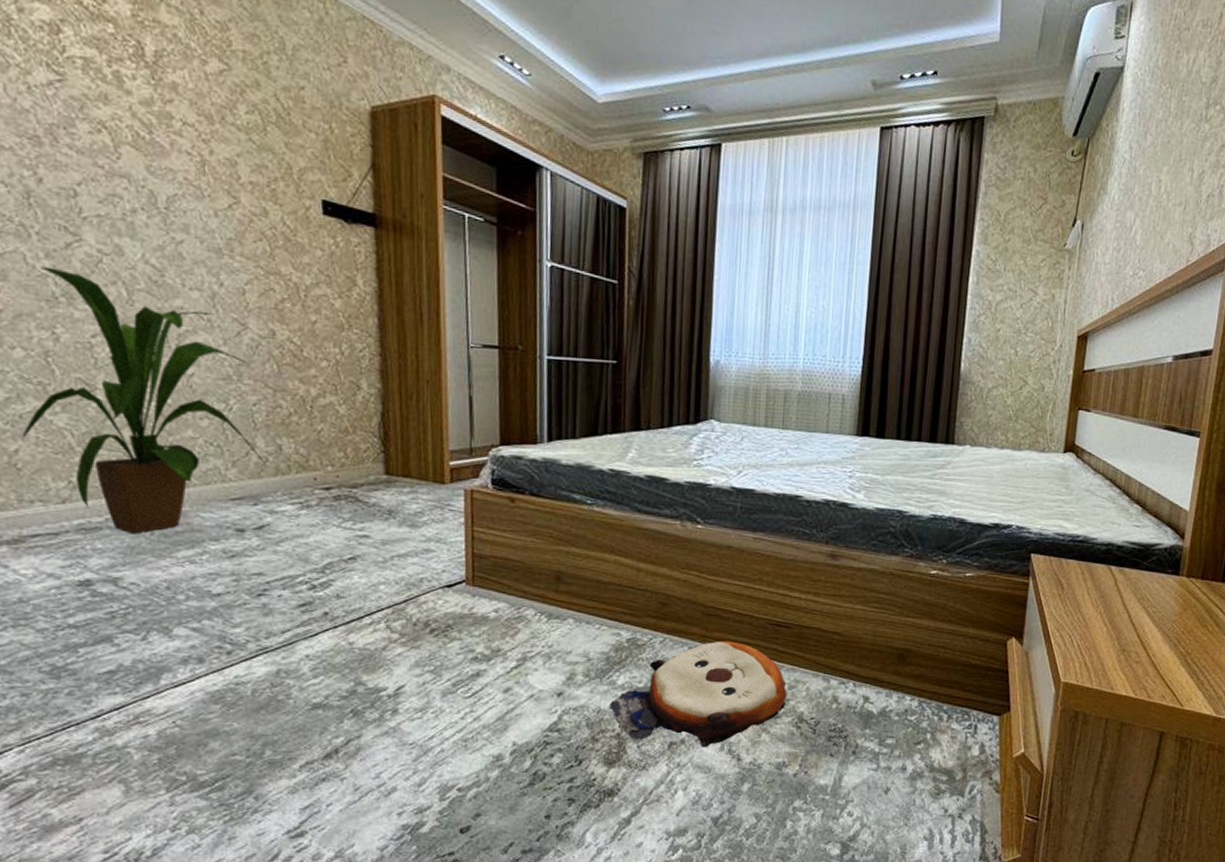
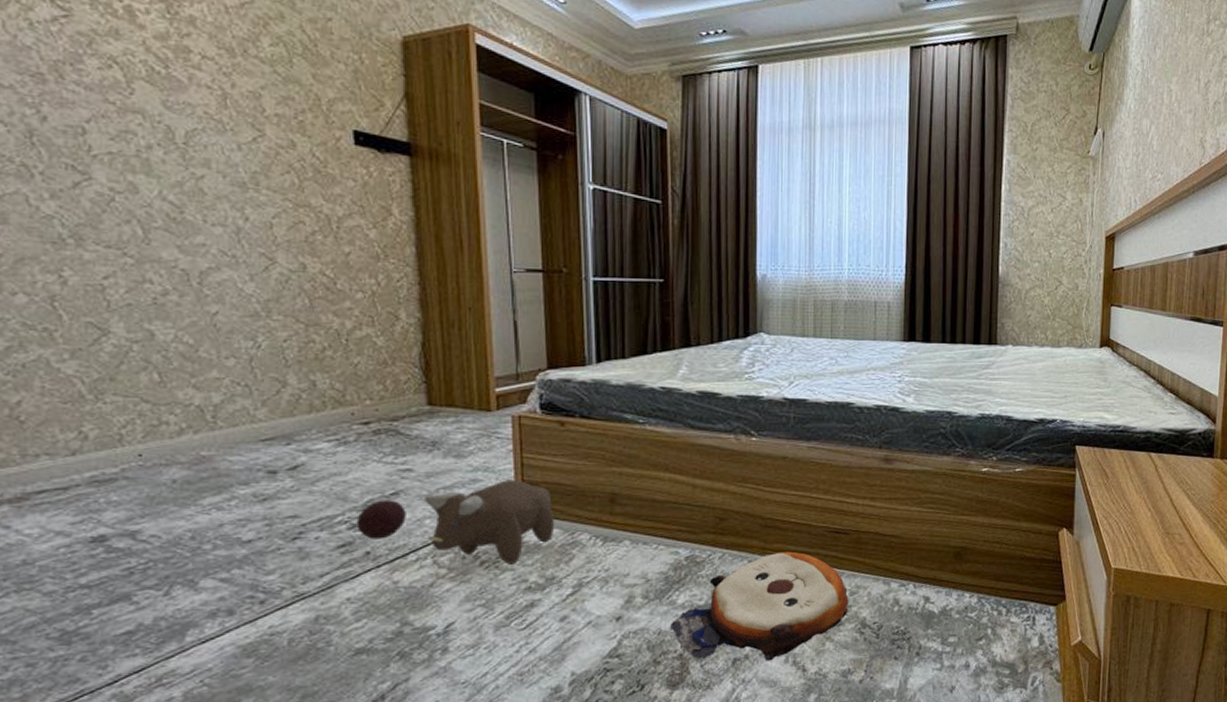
house plant: present [22,266,263,534] -> none [25,207,295,484]
decorative ball: none [316,563,362,601] -> present [356,500,406,539]
plush toy: none [378,552,502,634] -> present [423,479,555,565]

